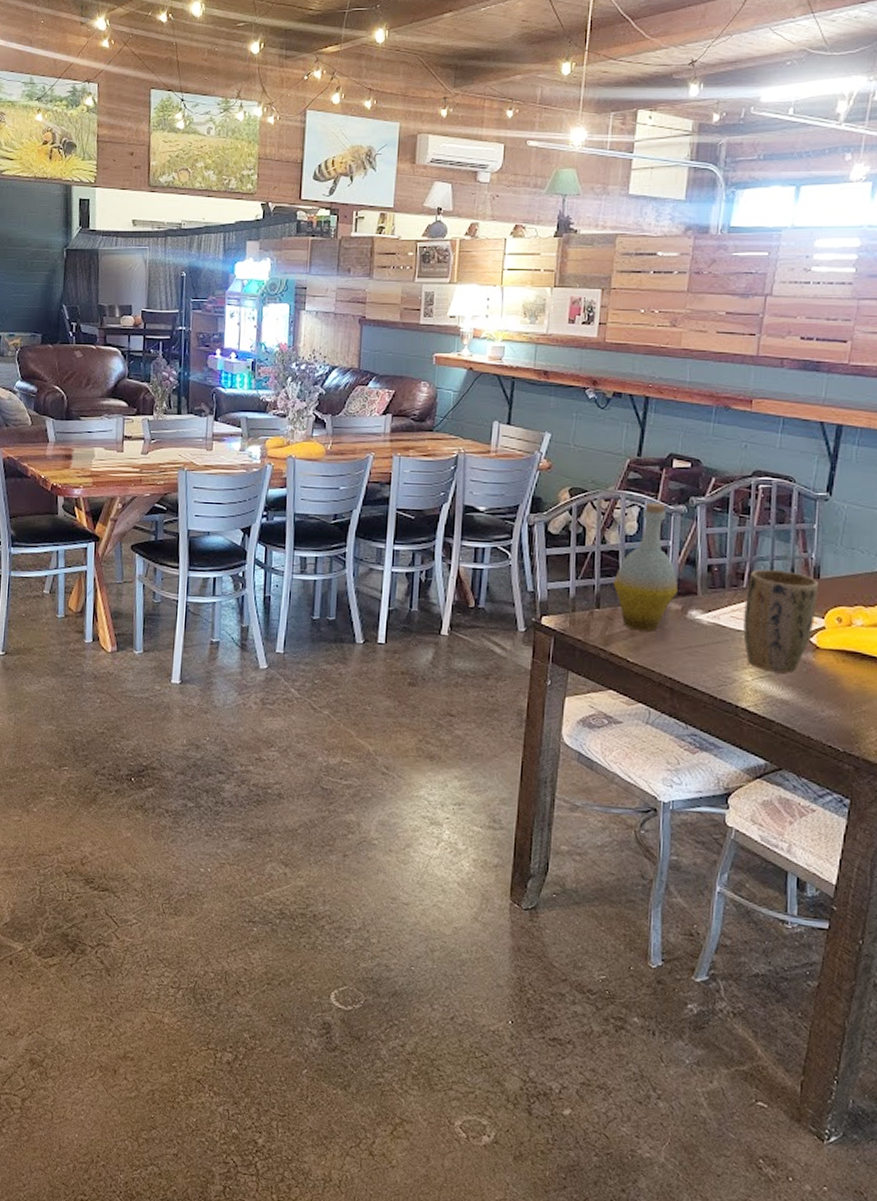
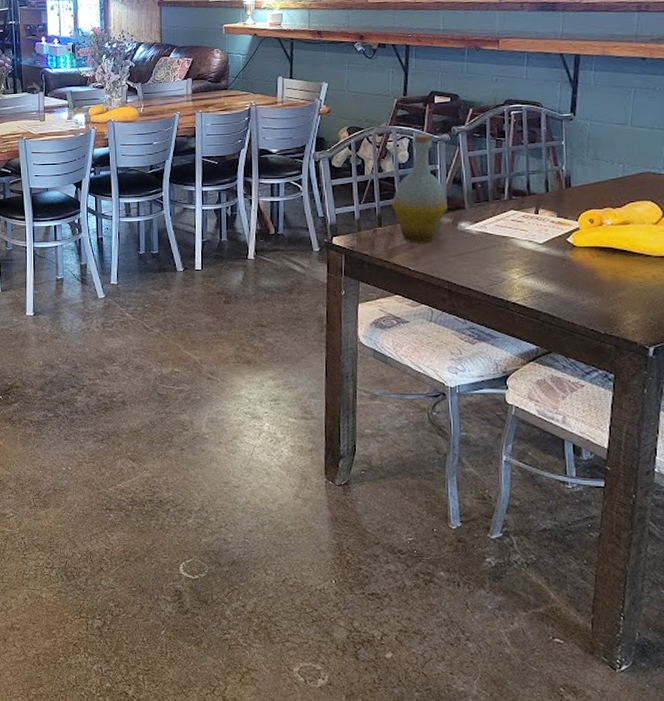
plant pot: present [743,569,819,673] -> none [507,182,571,270]

